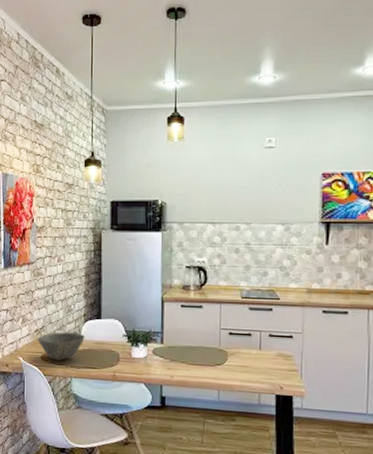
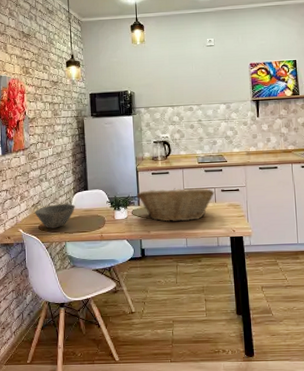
fruit basket: none [160,326,260,369] -> present [136,188,215,222]

